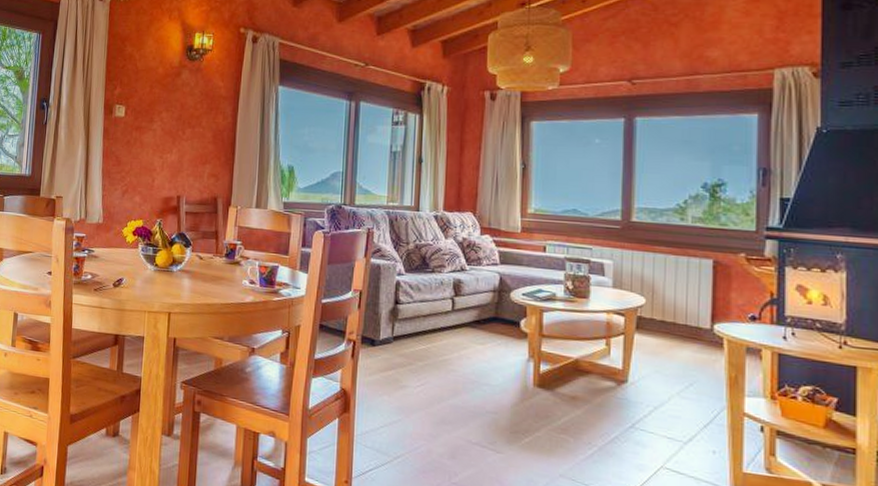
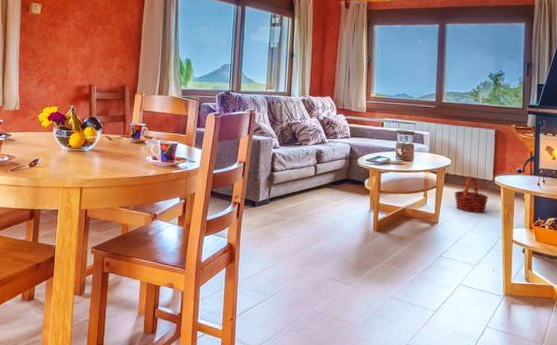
basket: none [651,322,704,373] -> present [454,176,488,213]

